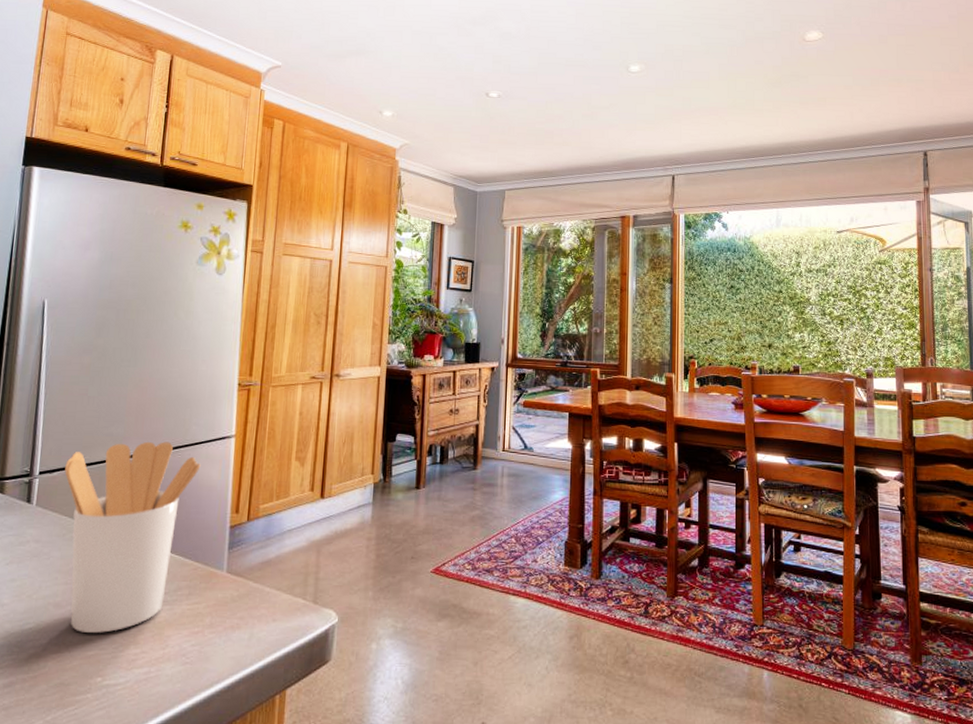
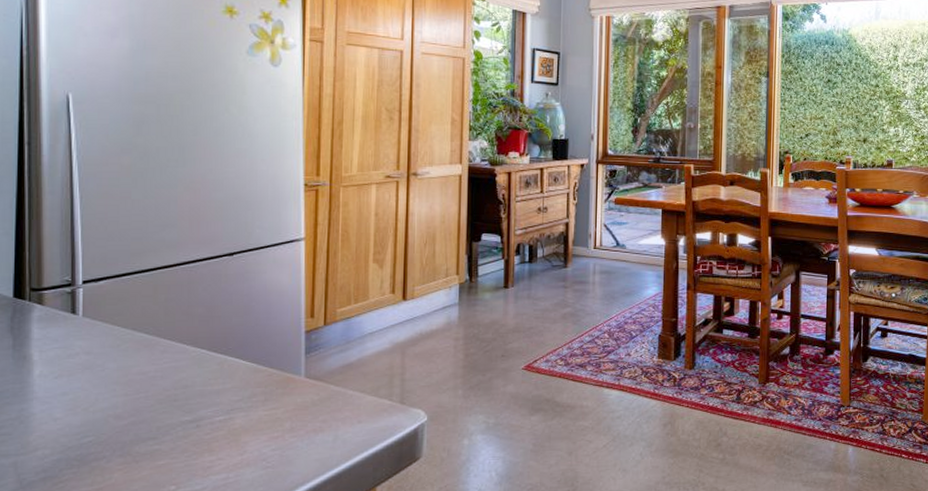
utensil holder: present [64,441,201,633] -> none [112,246,268,443]

